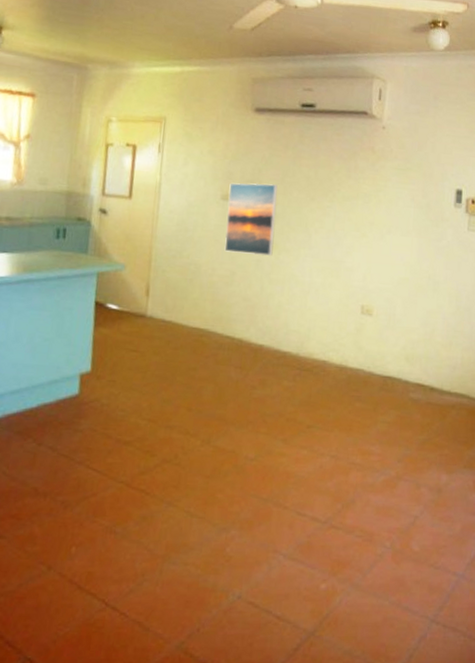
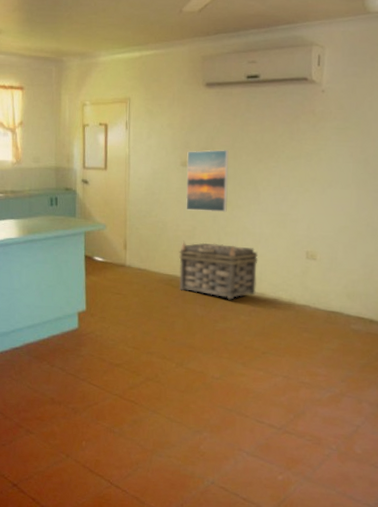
basket: none [211,287,307,361] -> present [178,240,259,300]

